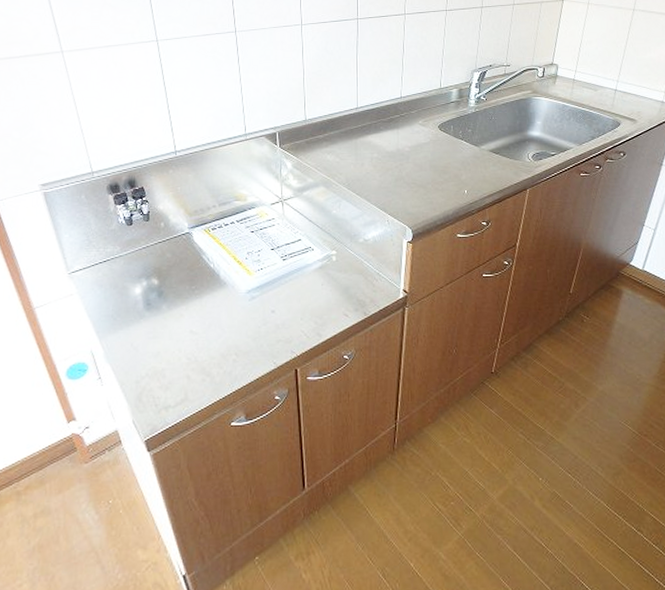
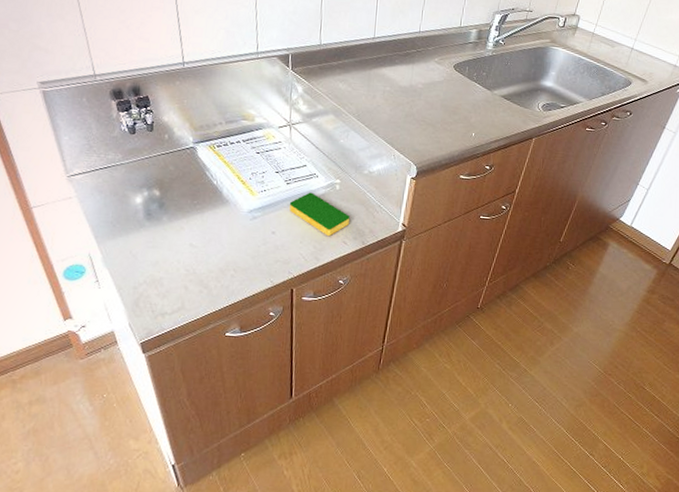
dish sponge: none [286,266,349,310] -> present [289,192,349,237]

